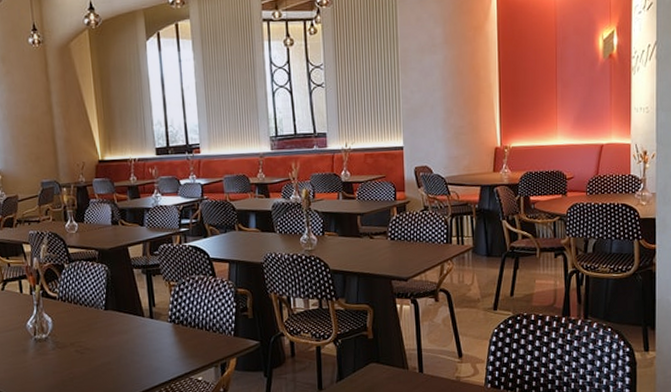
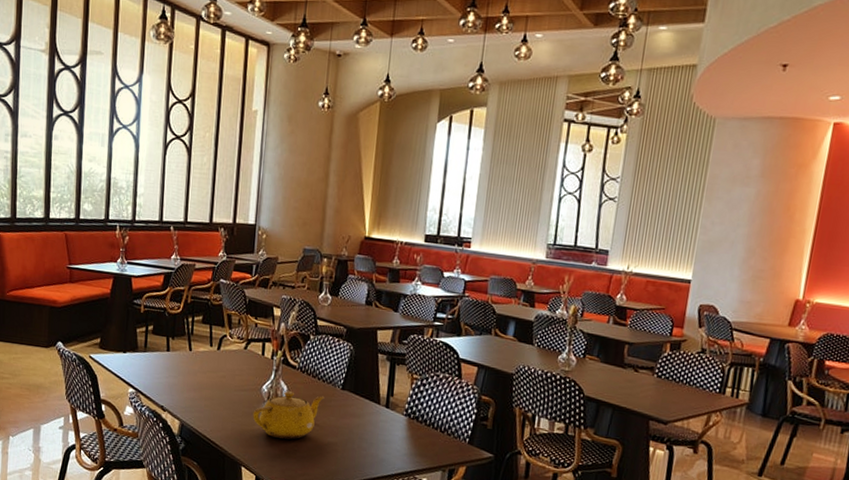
teapot: none [22,320,90,370] -> present [253,391,325,440]

